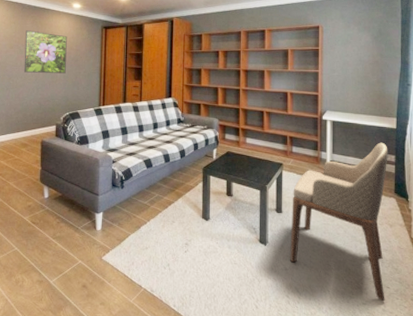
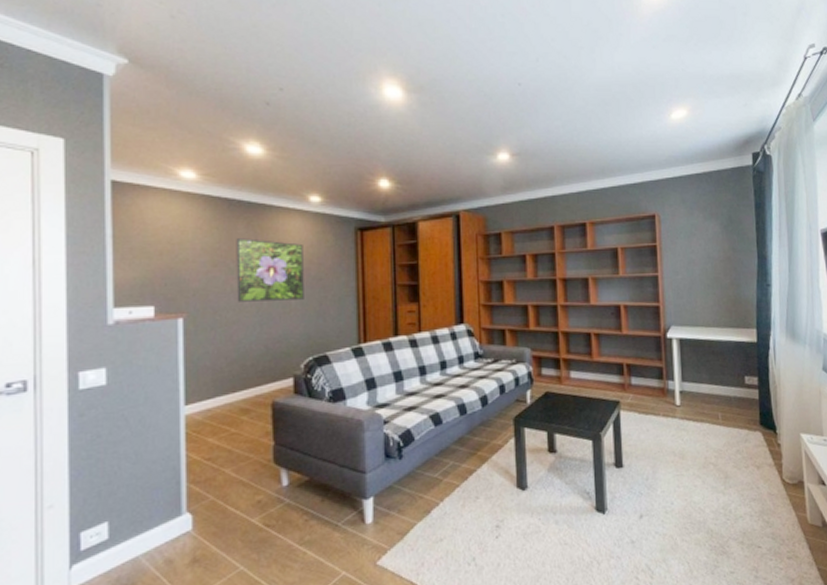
armchair: present [290,142,388,302] -> none [635,361,757,566]

